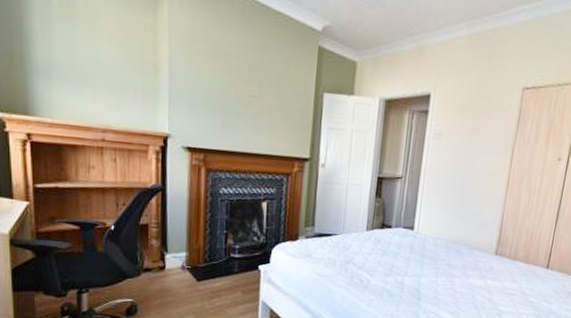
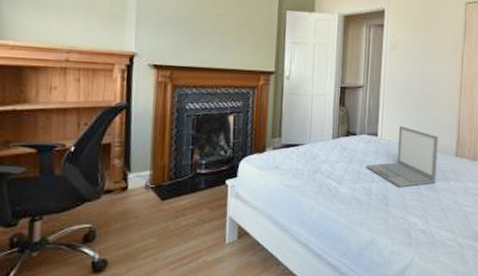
laptop: none [399,220,478,283] -> present [366,125,438,188]

